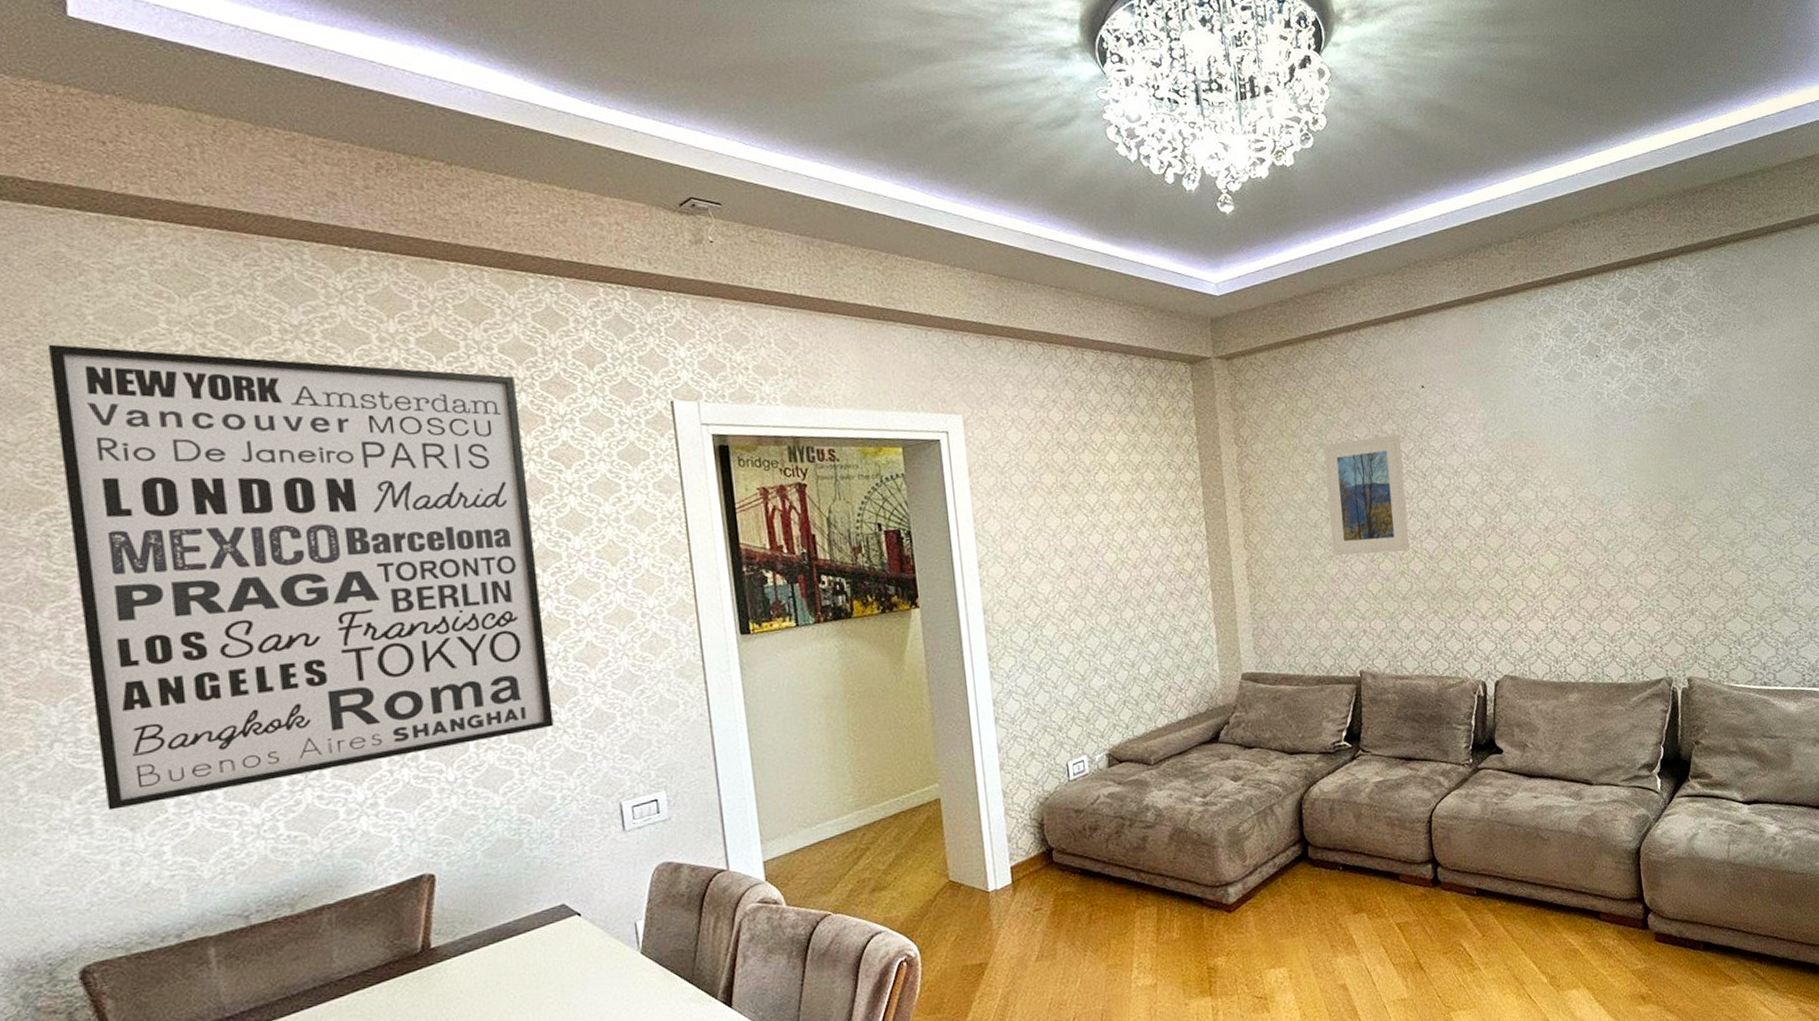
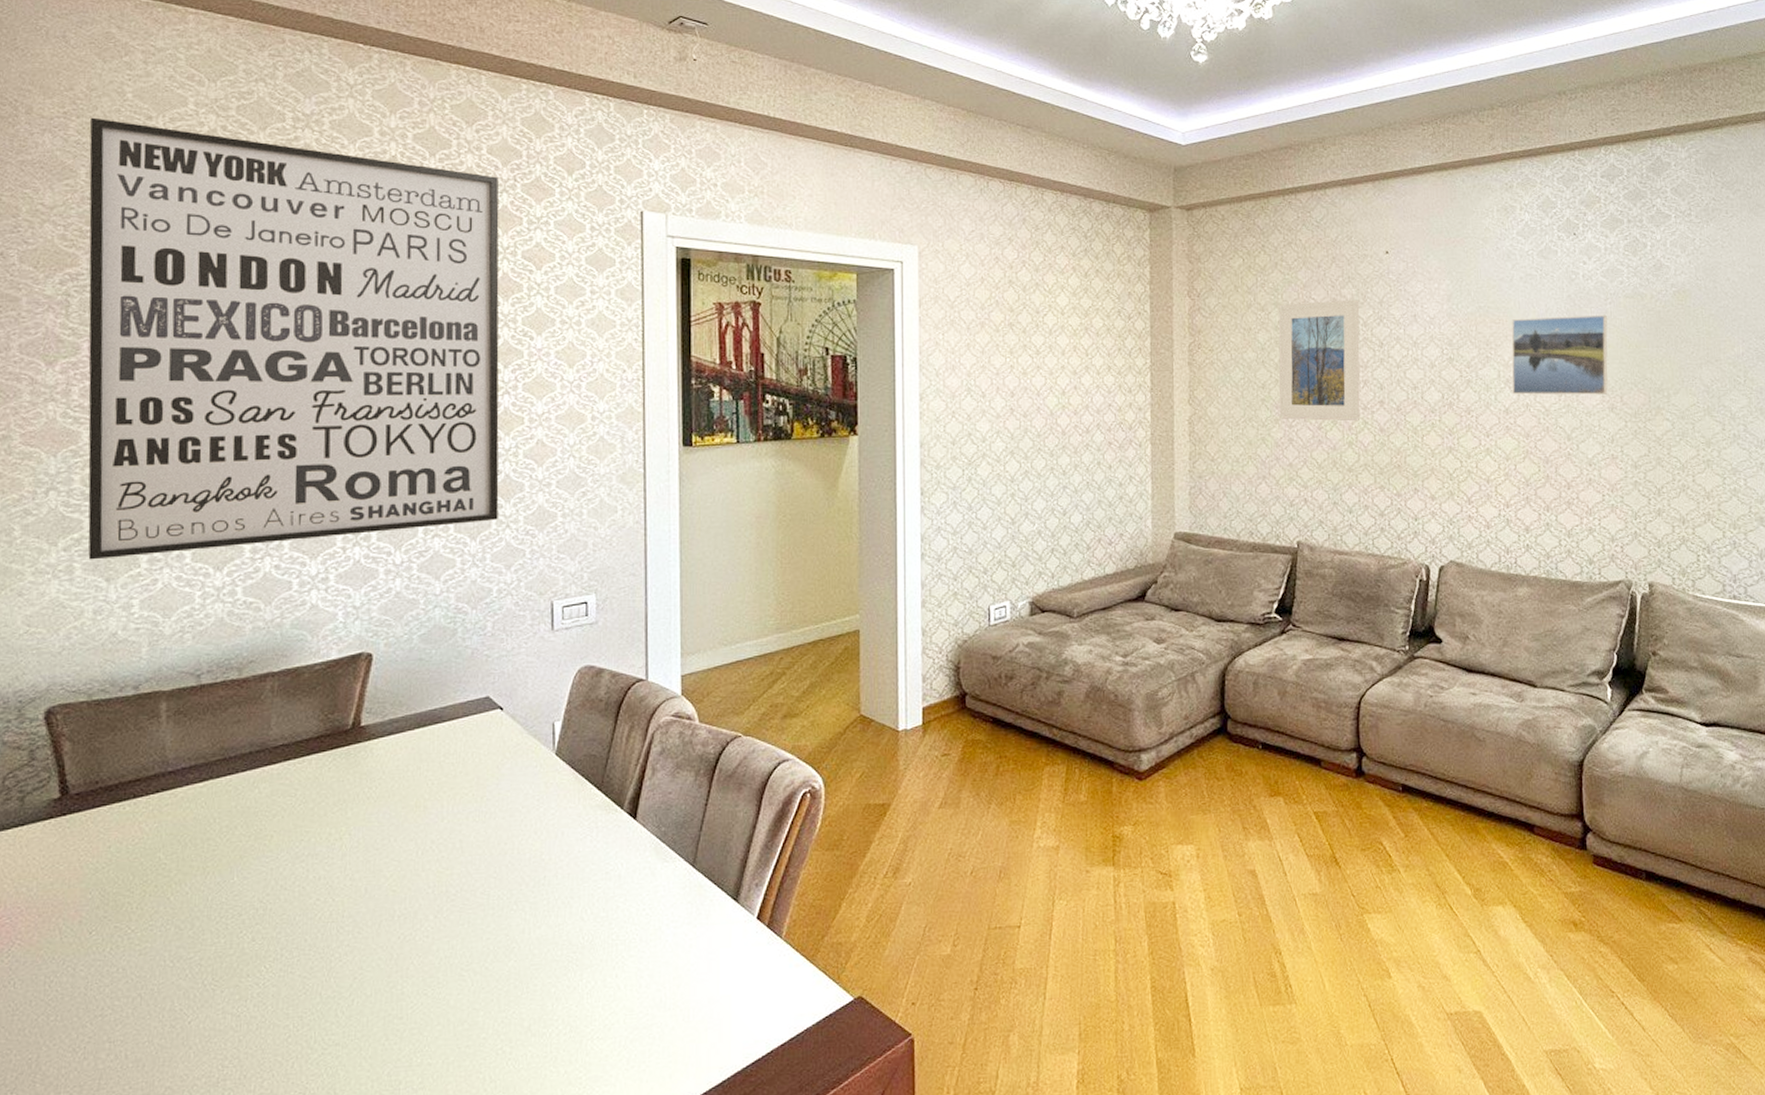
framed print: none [1545,430,1638,514] -> present [1511,314,1608,395]

